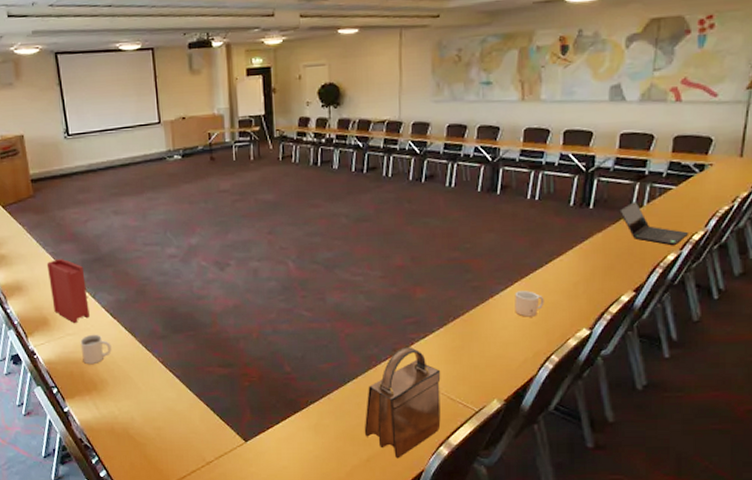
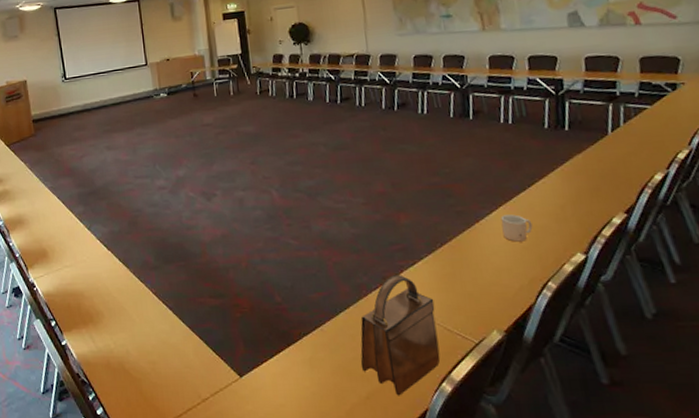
binder: present [46,258,90,323] -> none [46,192,86,255]
mug: present [80,334,112,365] -> none [77,265,107,297]
laptop: present [619,202,689,245] -> none [596,122,673,165]

